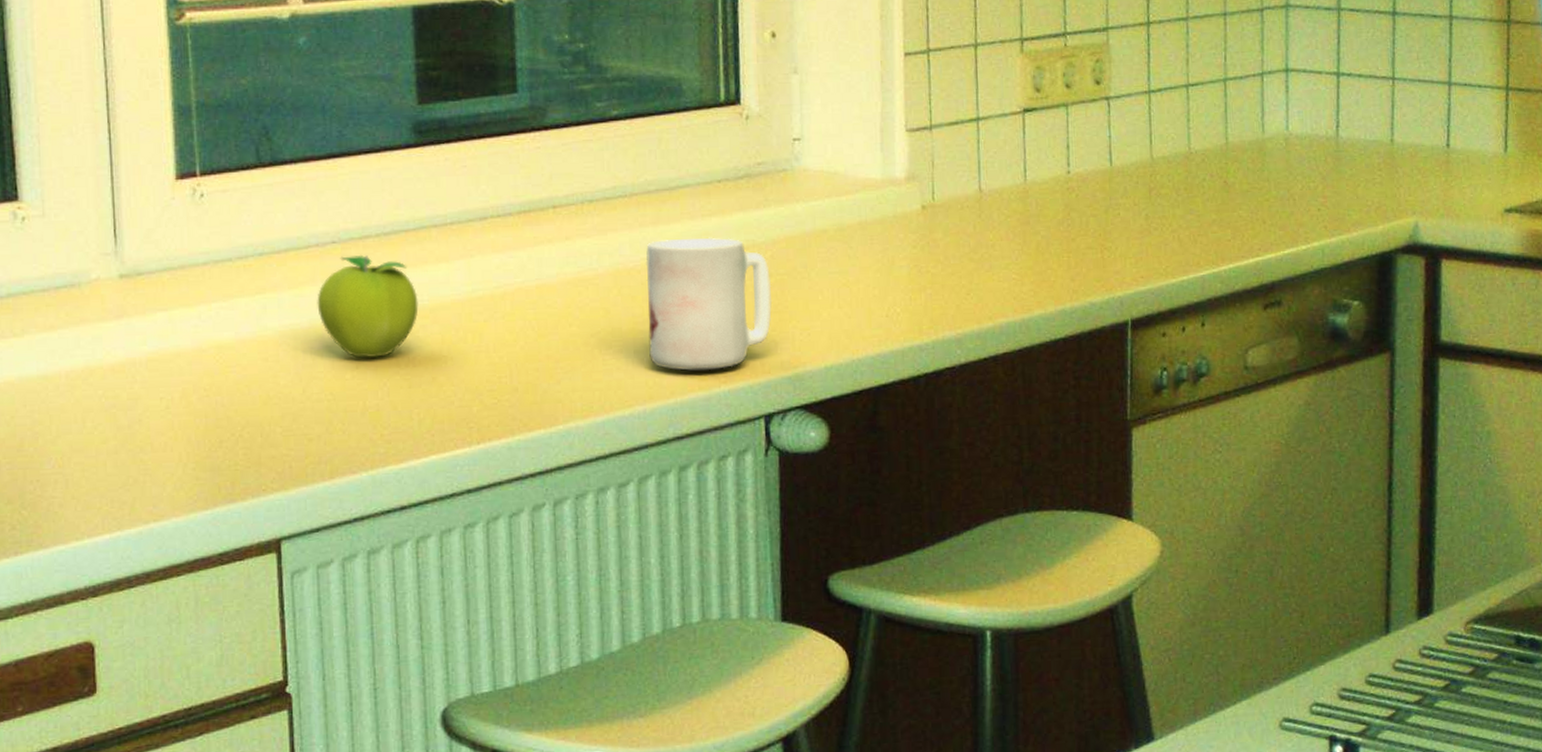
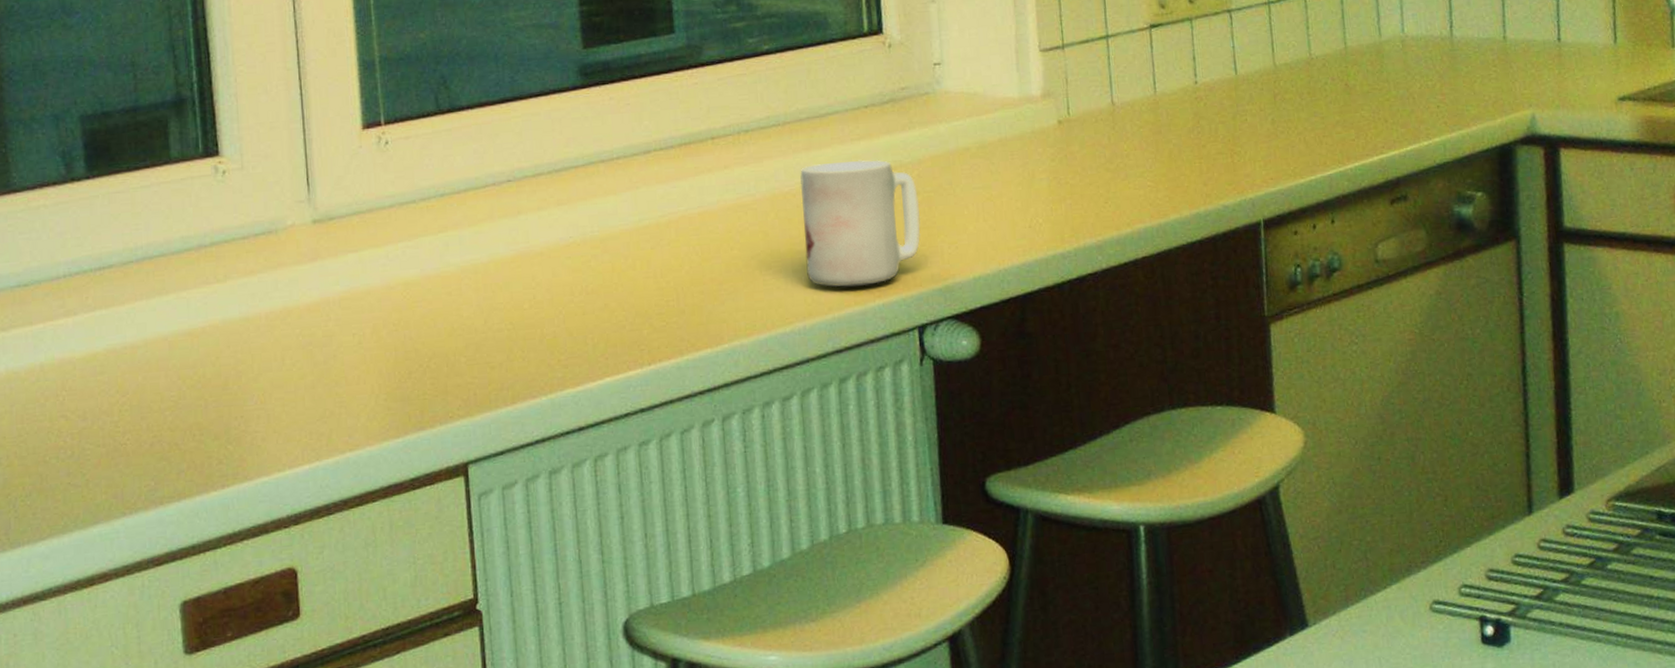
fruit: present [317,254,419,359] -> none [495,191,590,289]

